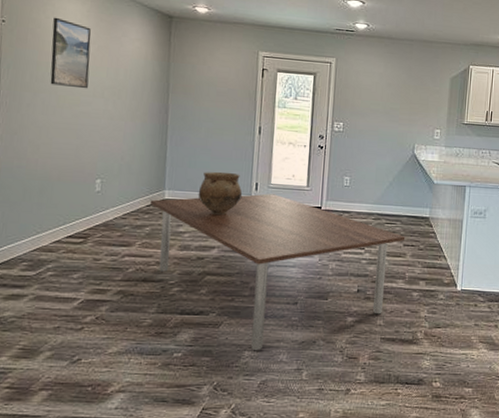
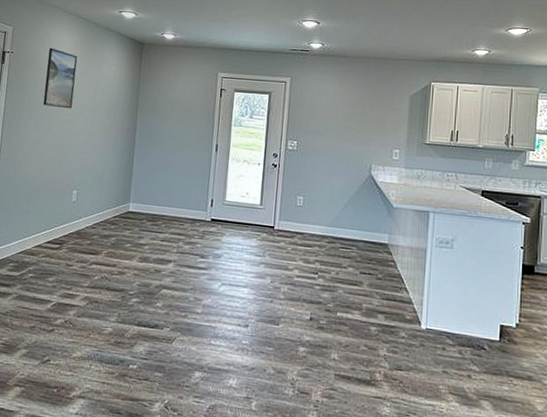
dining table: present [149,194,406,350] -> none [116,210,362,372]
ceramic pot: present [198,171,243,216] -> none [158,186,199,230]

